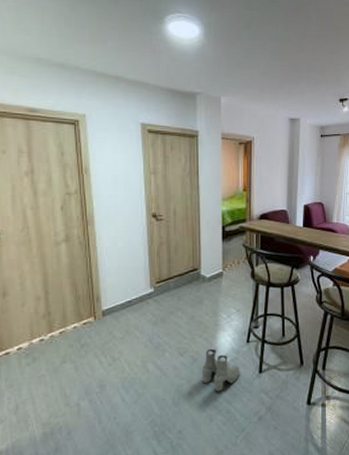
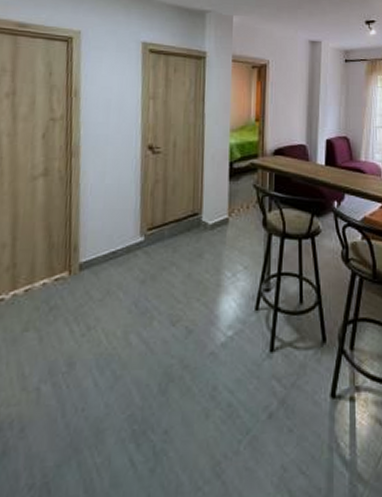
boots: present [201,348,240,392] -> none [197,317,246,377]

